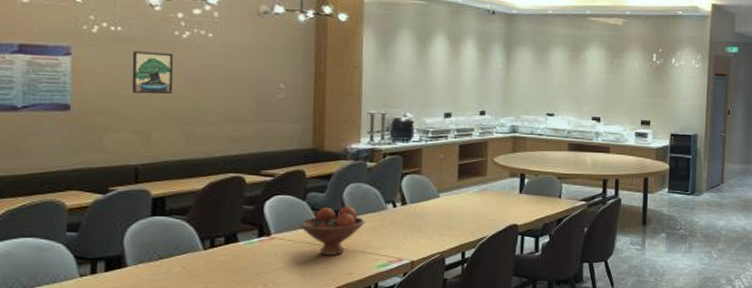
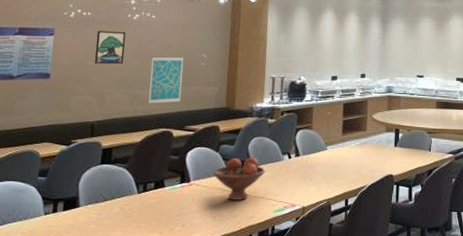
wall art: none [210,84,255,145] -> present [148,55,184,105]

